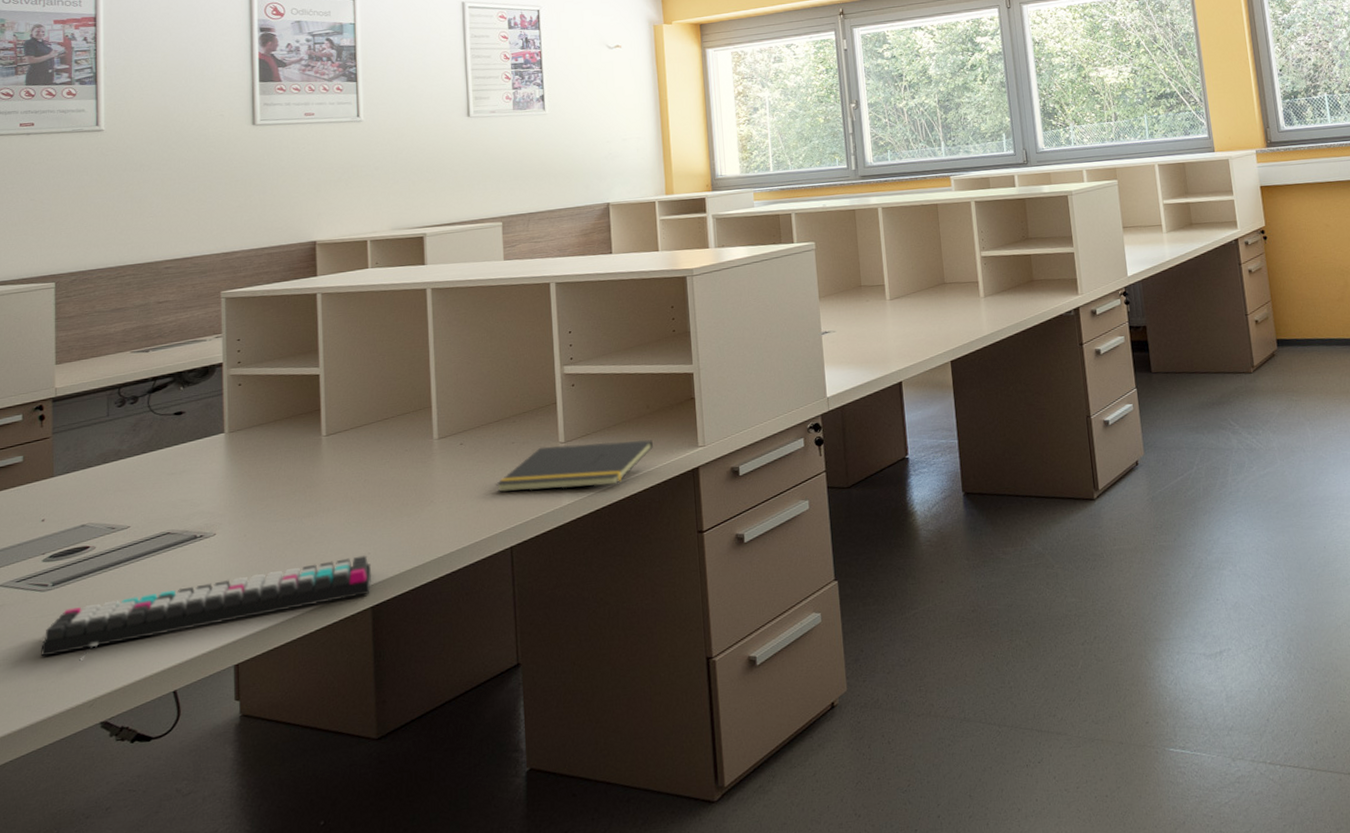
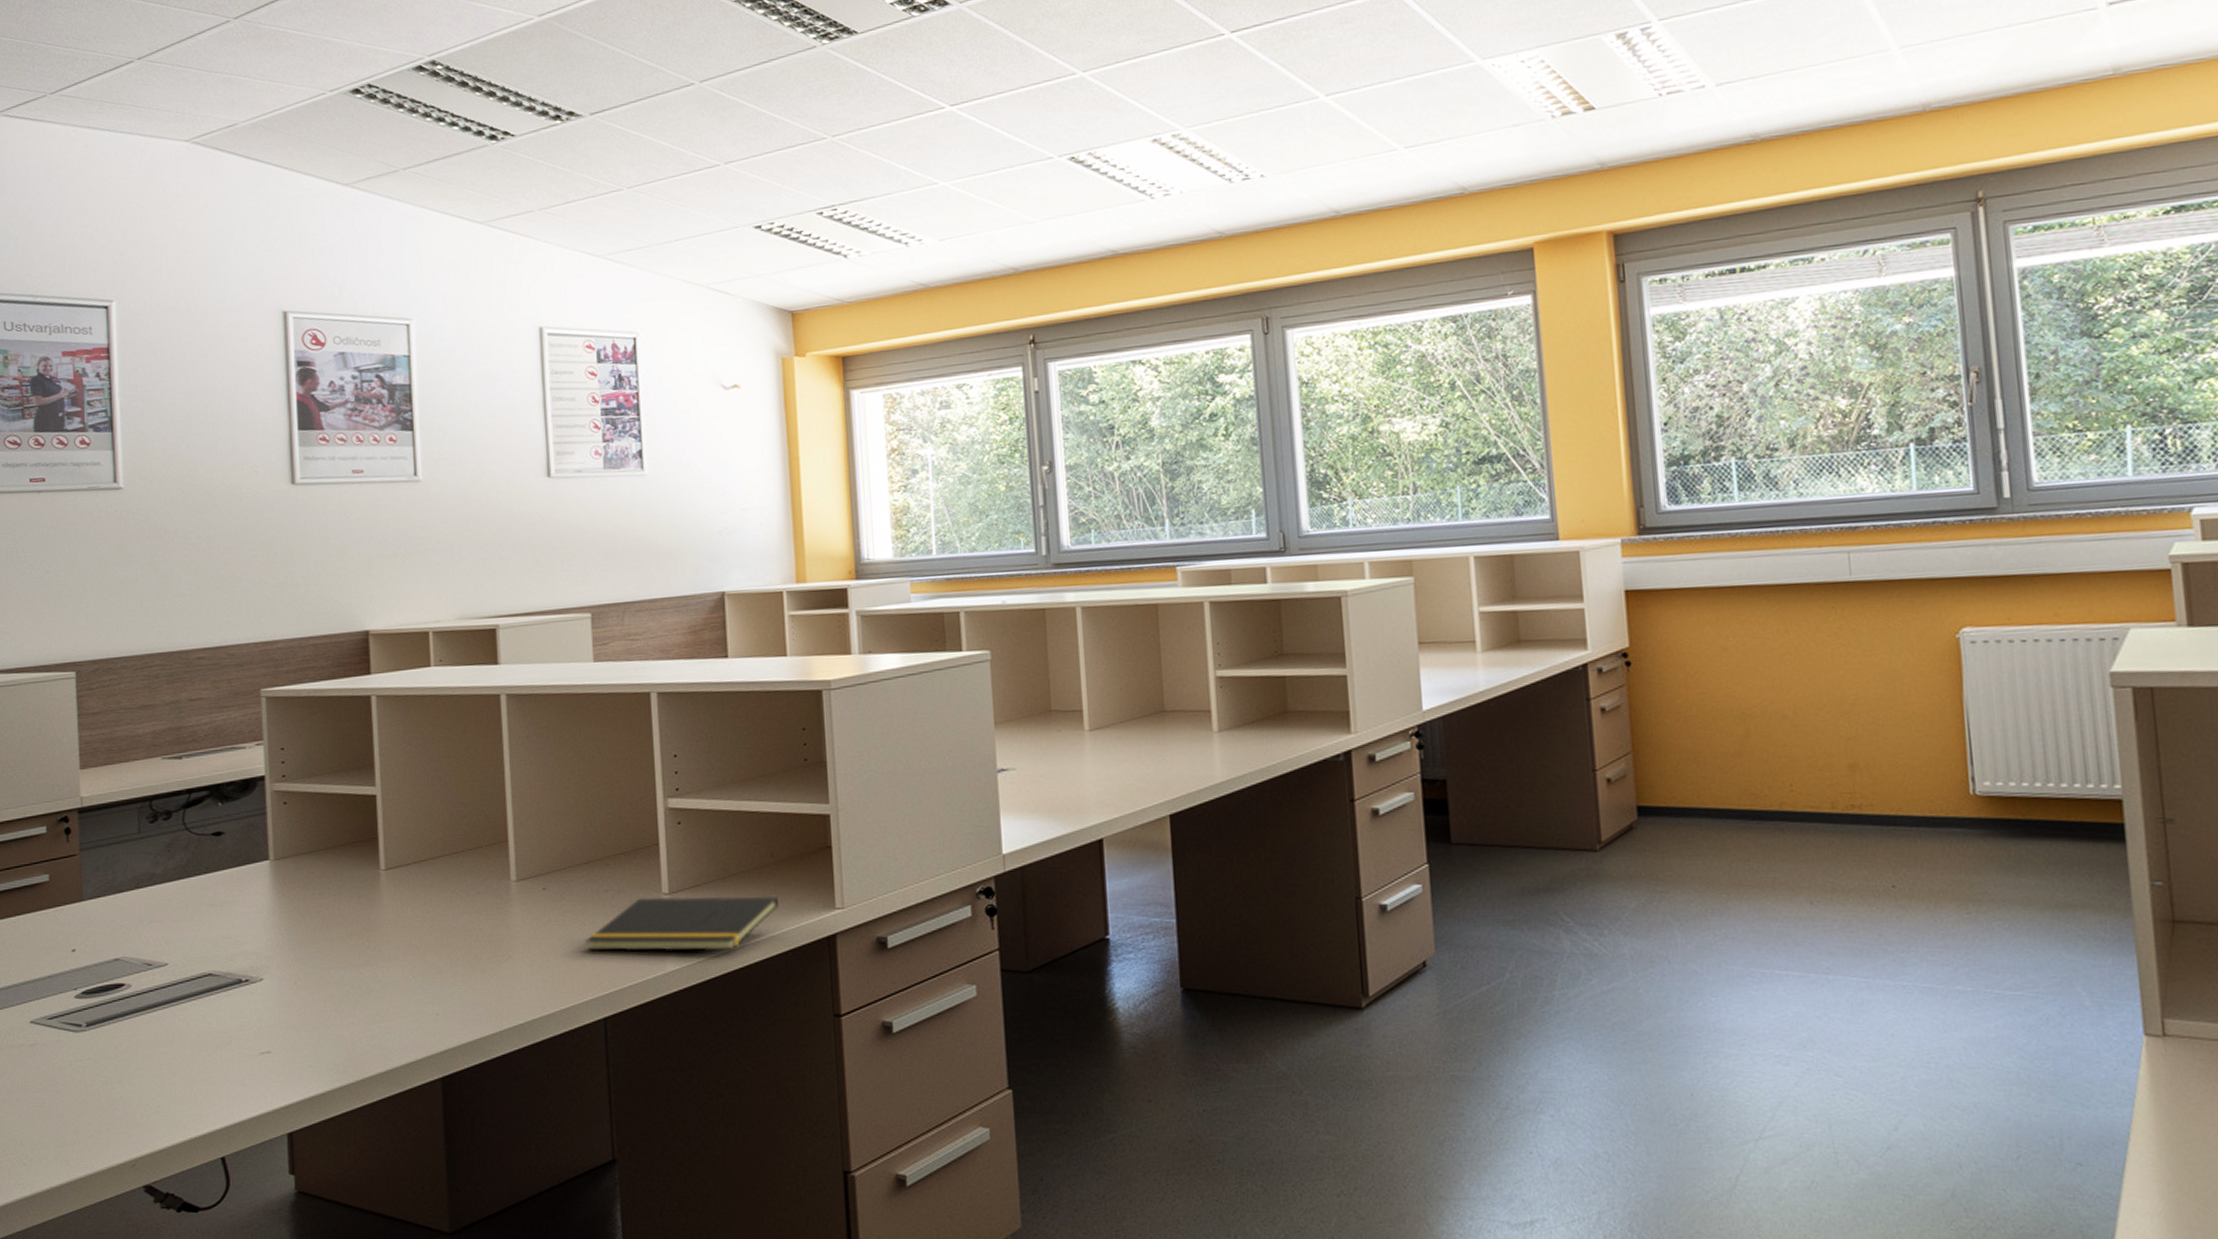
keyboard: present [40,555,372,662] -> none [76,1016,441,1116]

